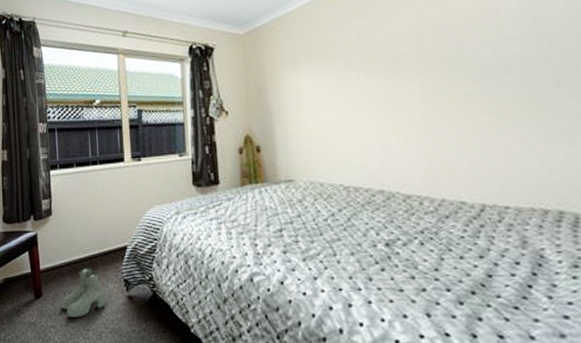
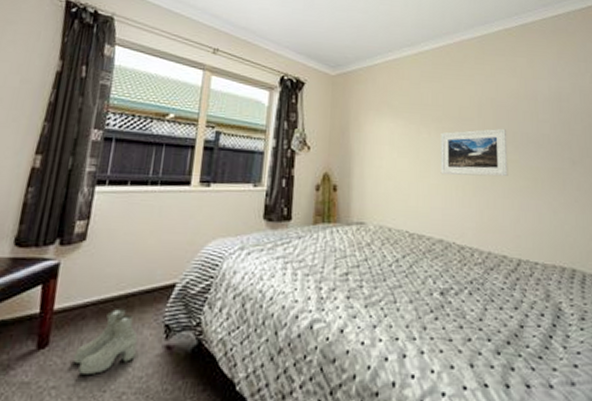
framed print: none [371,57,463,122] -> present [440,128,508,177]

